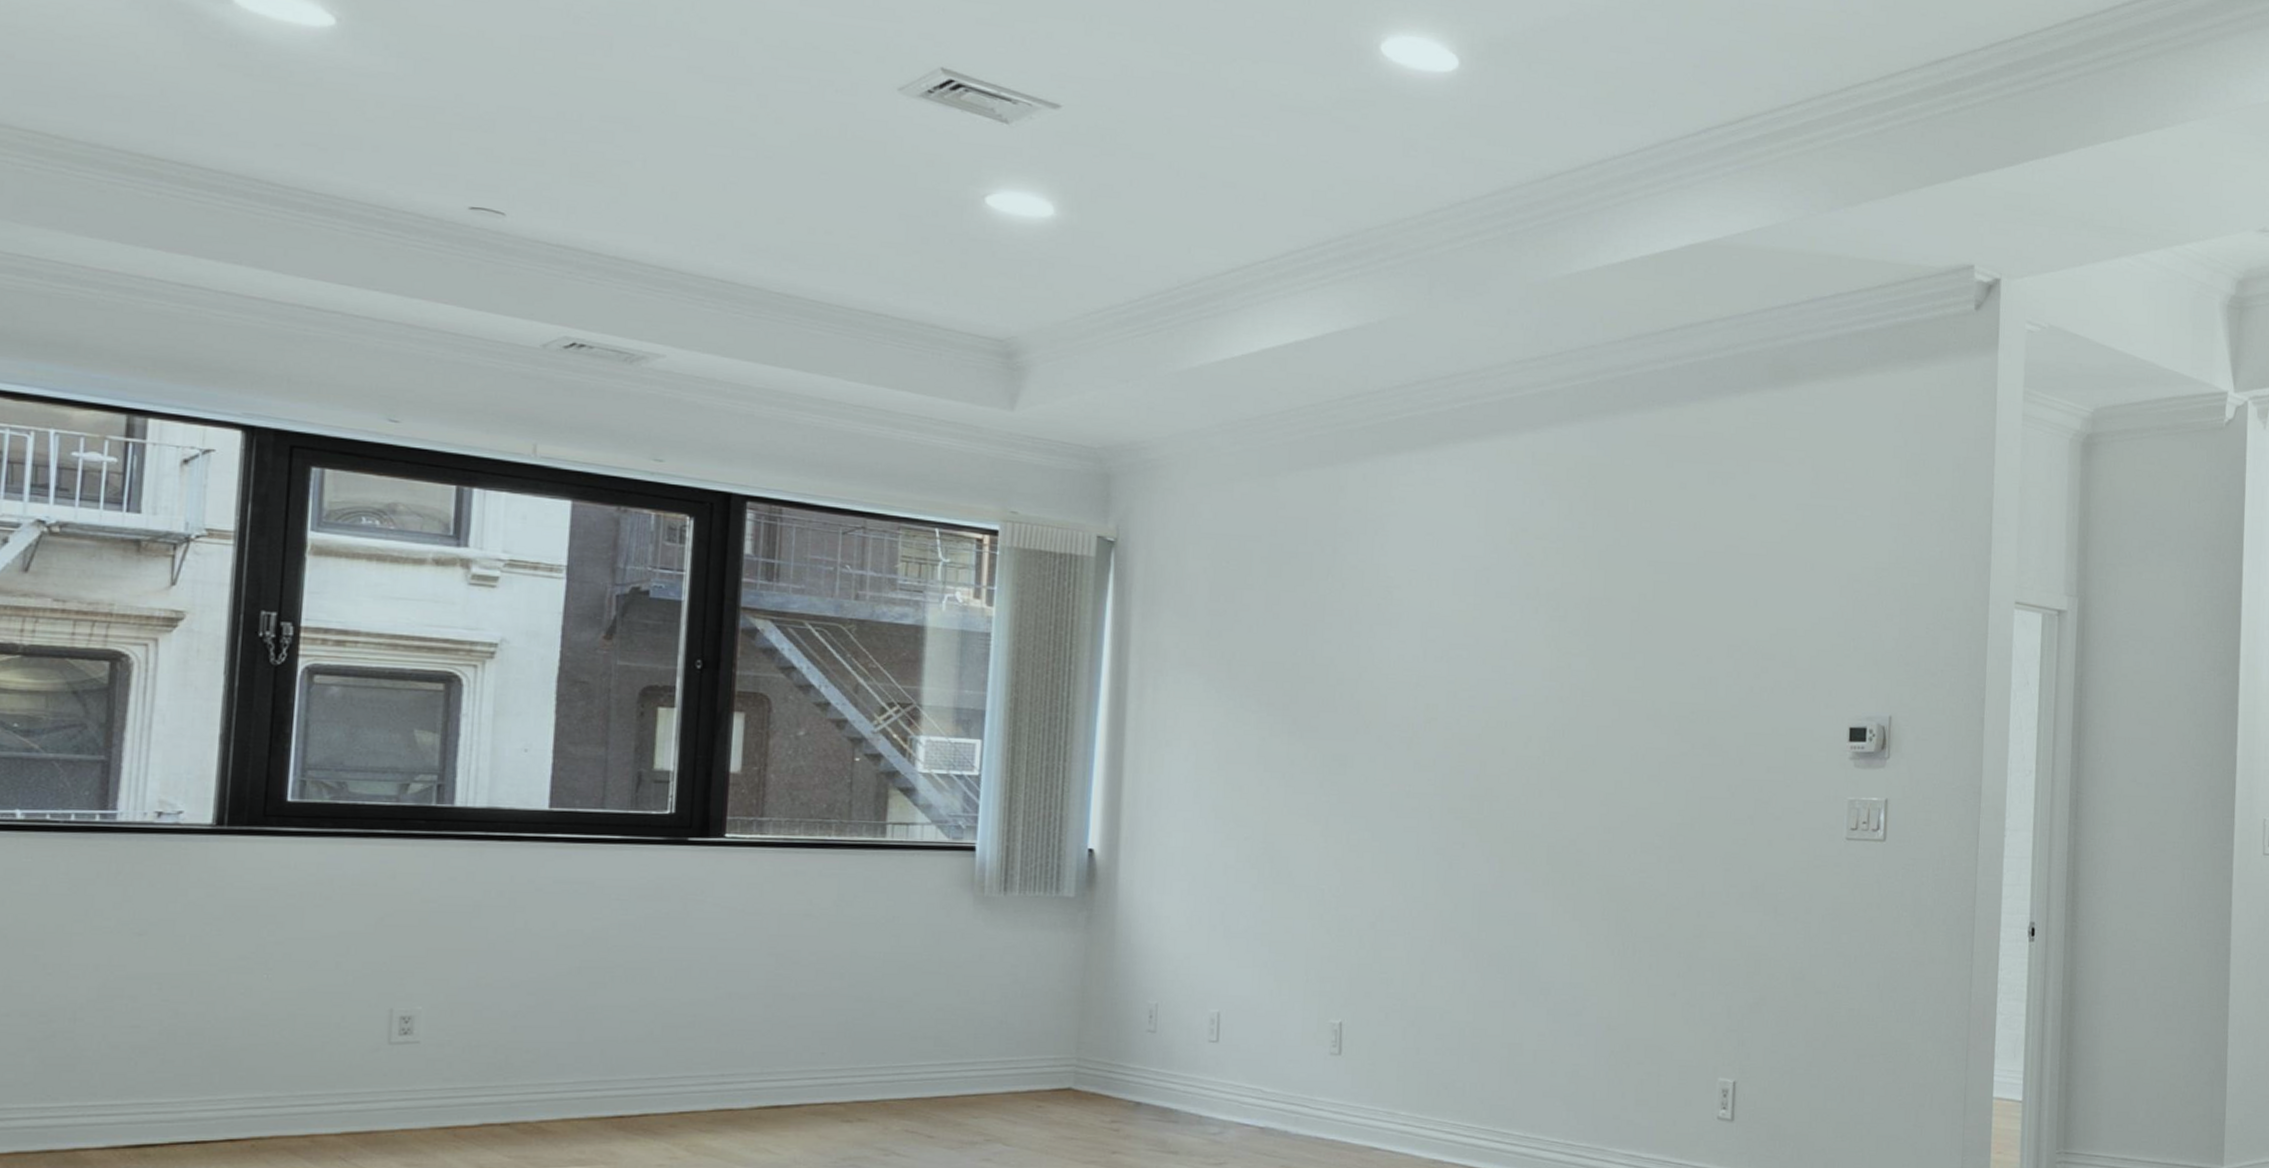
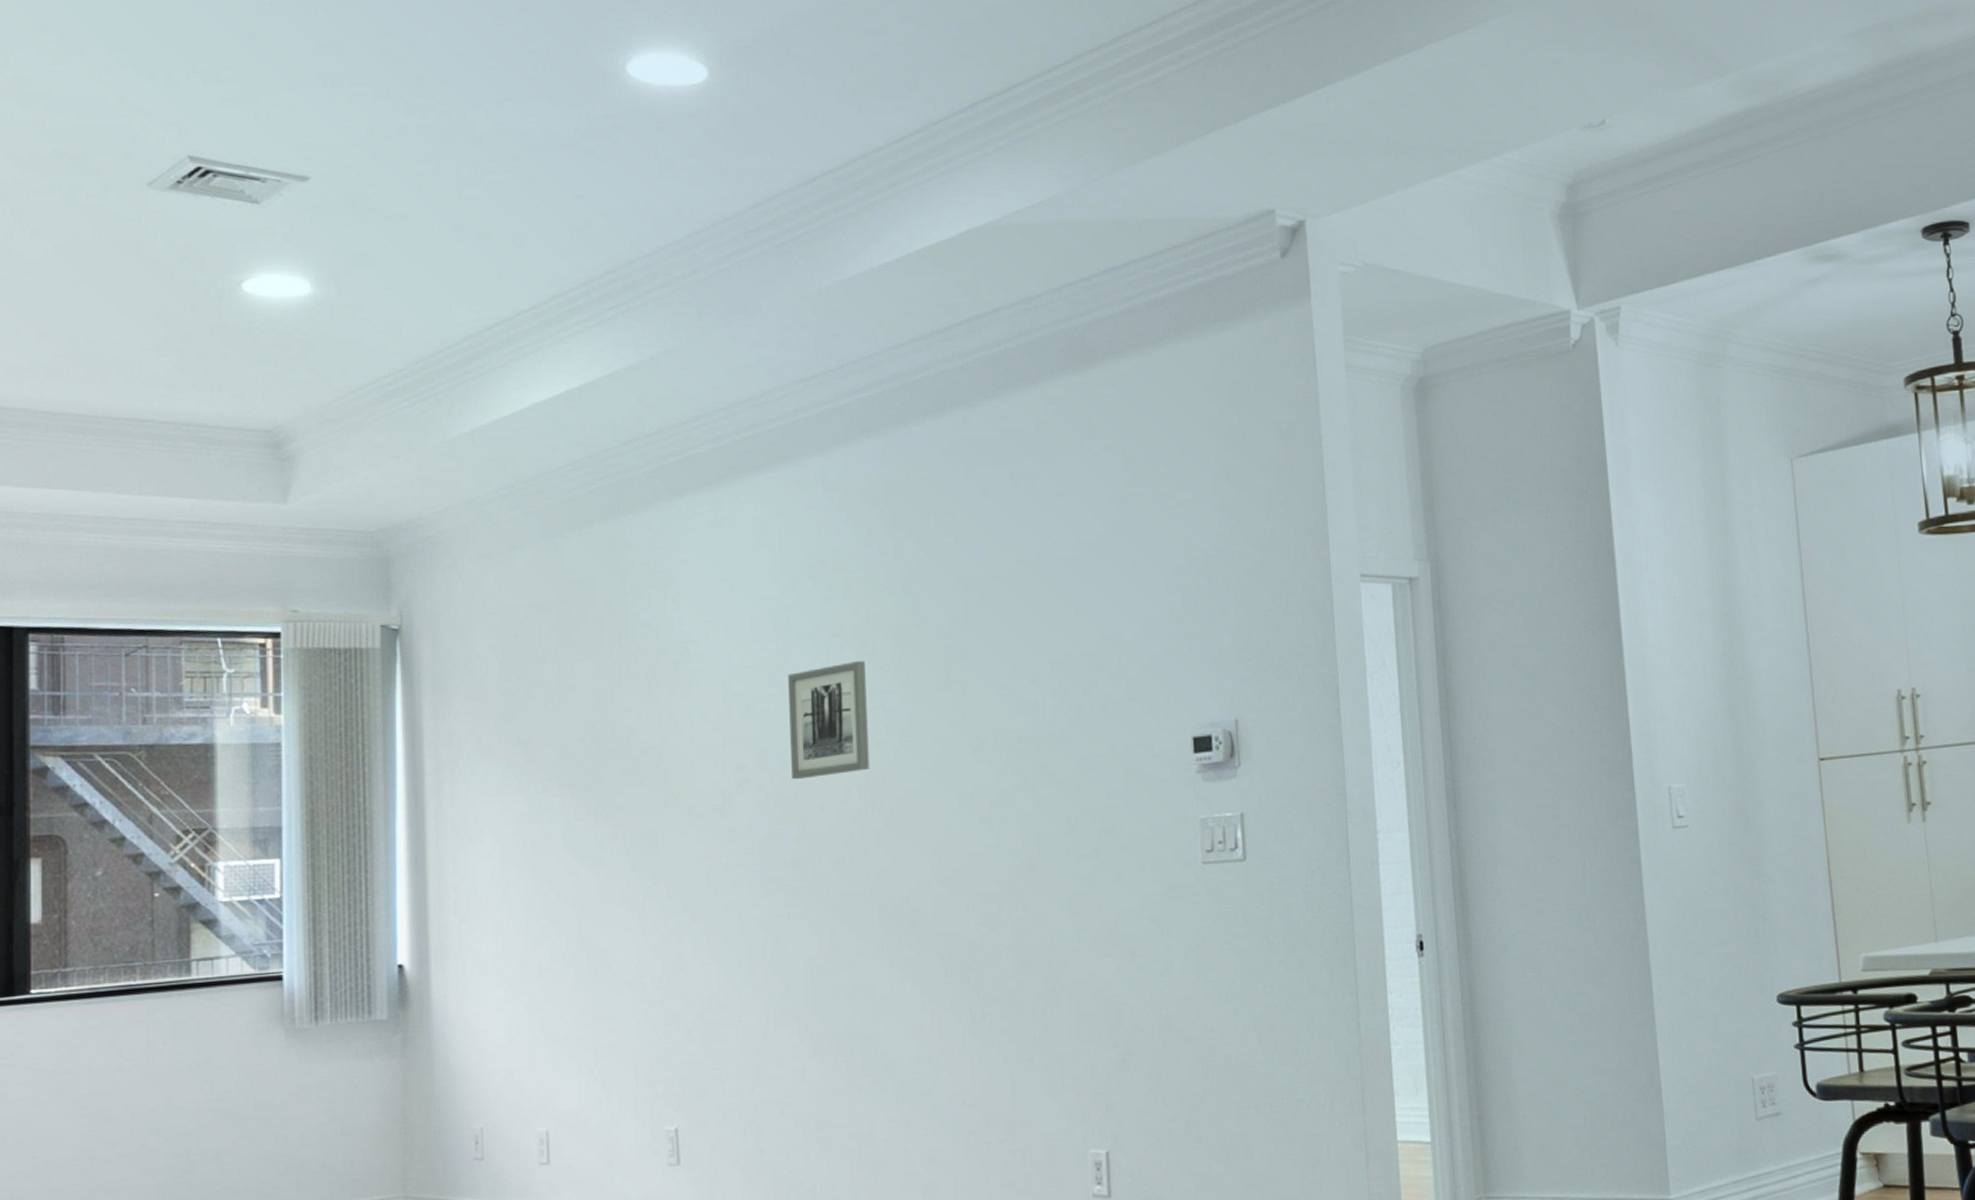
wall art: none [1478,623,1556,724] -> present [788,661,870,780]

